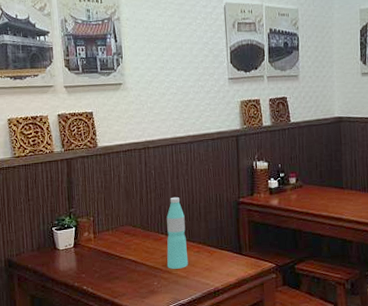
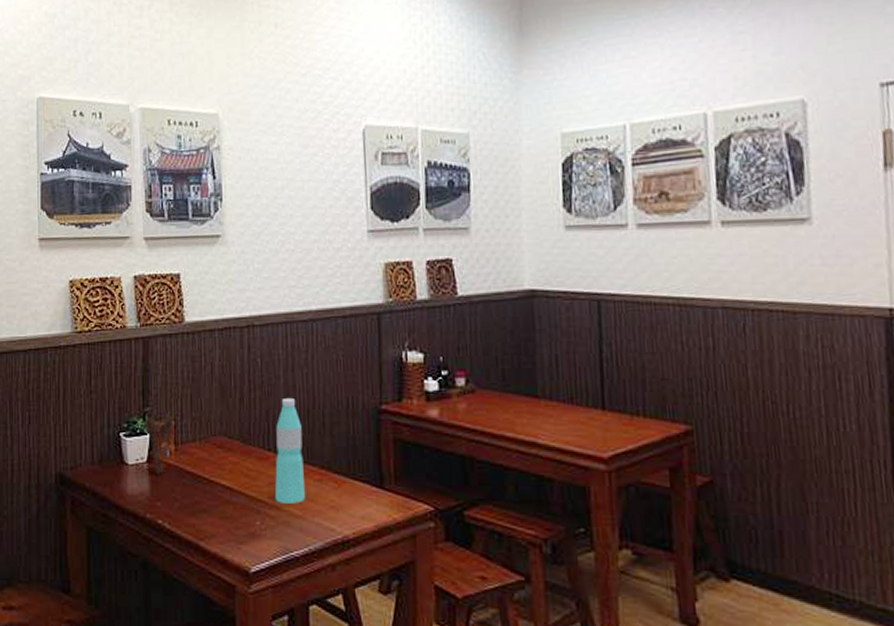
utensil holder: none [70,211,92,255] -> present [144,412,173,475]

